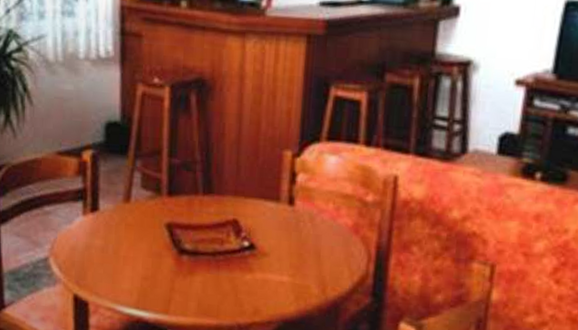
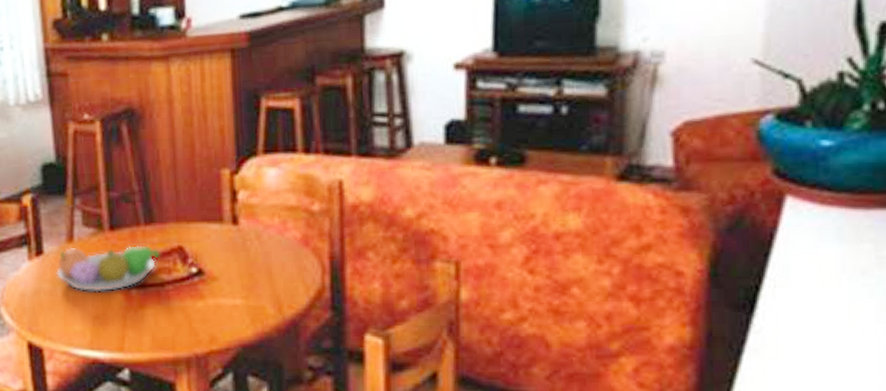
fruit bowl: none [110,207,215,256] -> present [56,245,161,292]

